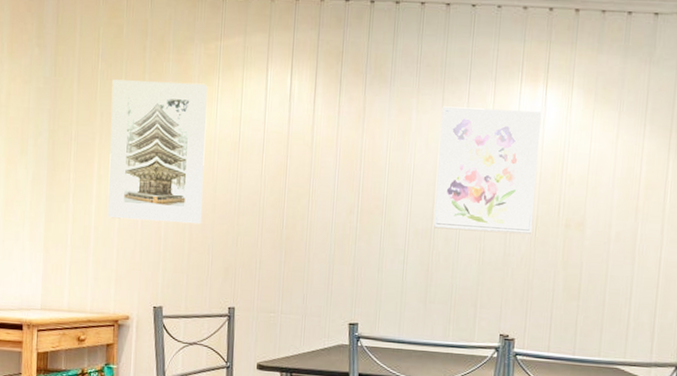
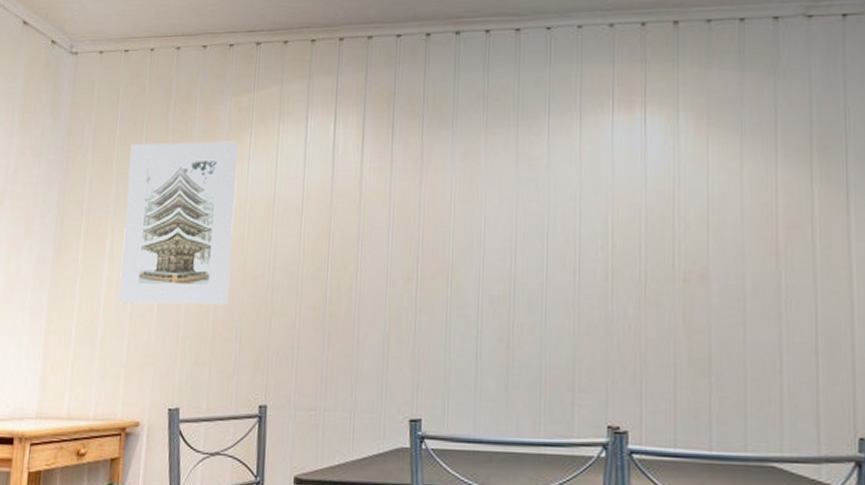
wall art: present [434,106,542,235] -> none [513,143,642,295]

